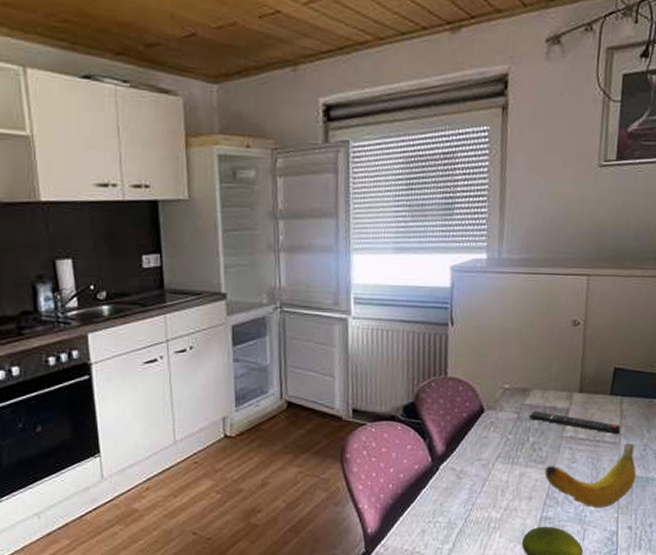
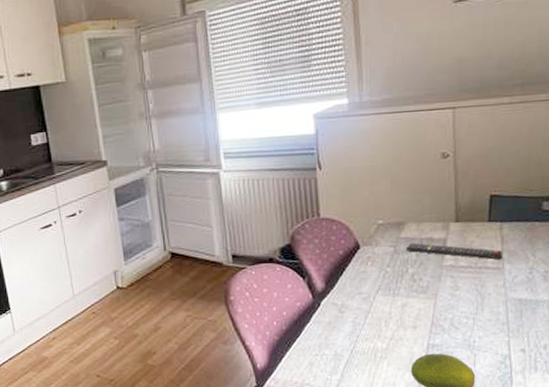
fruit: present [544,443,637,507] -> none [427,267,525,333]

